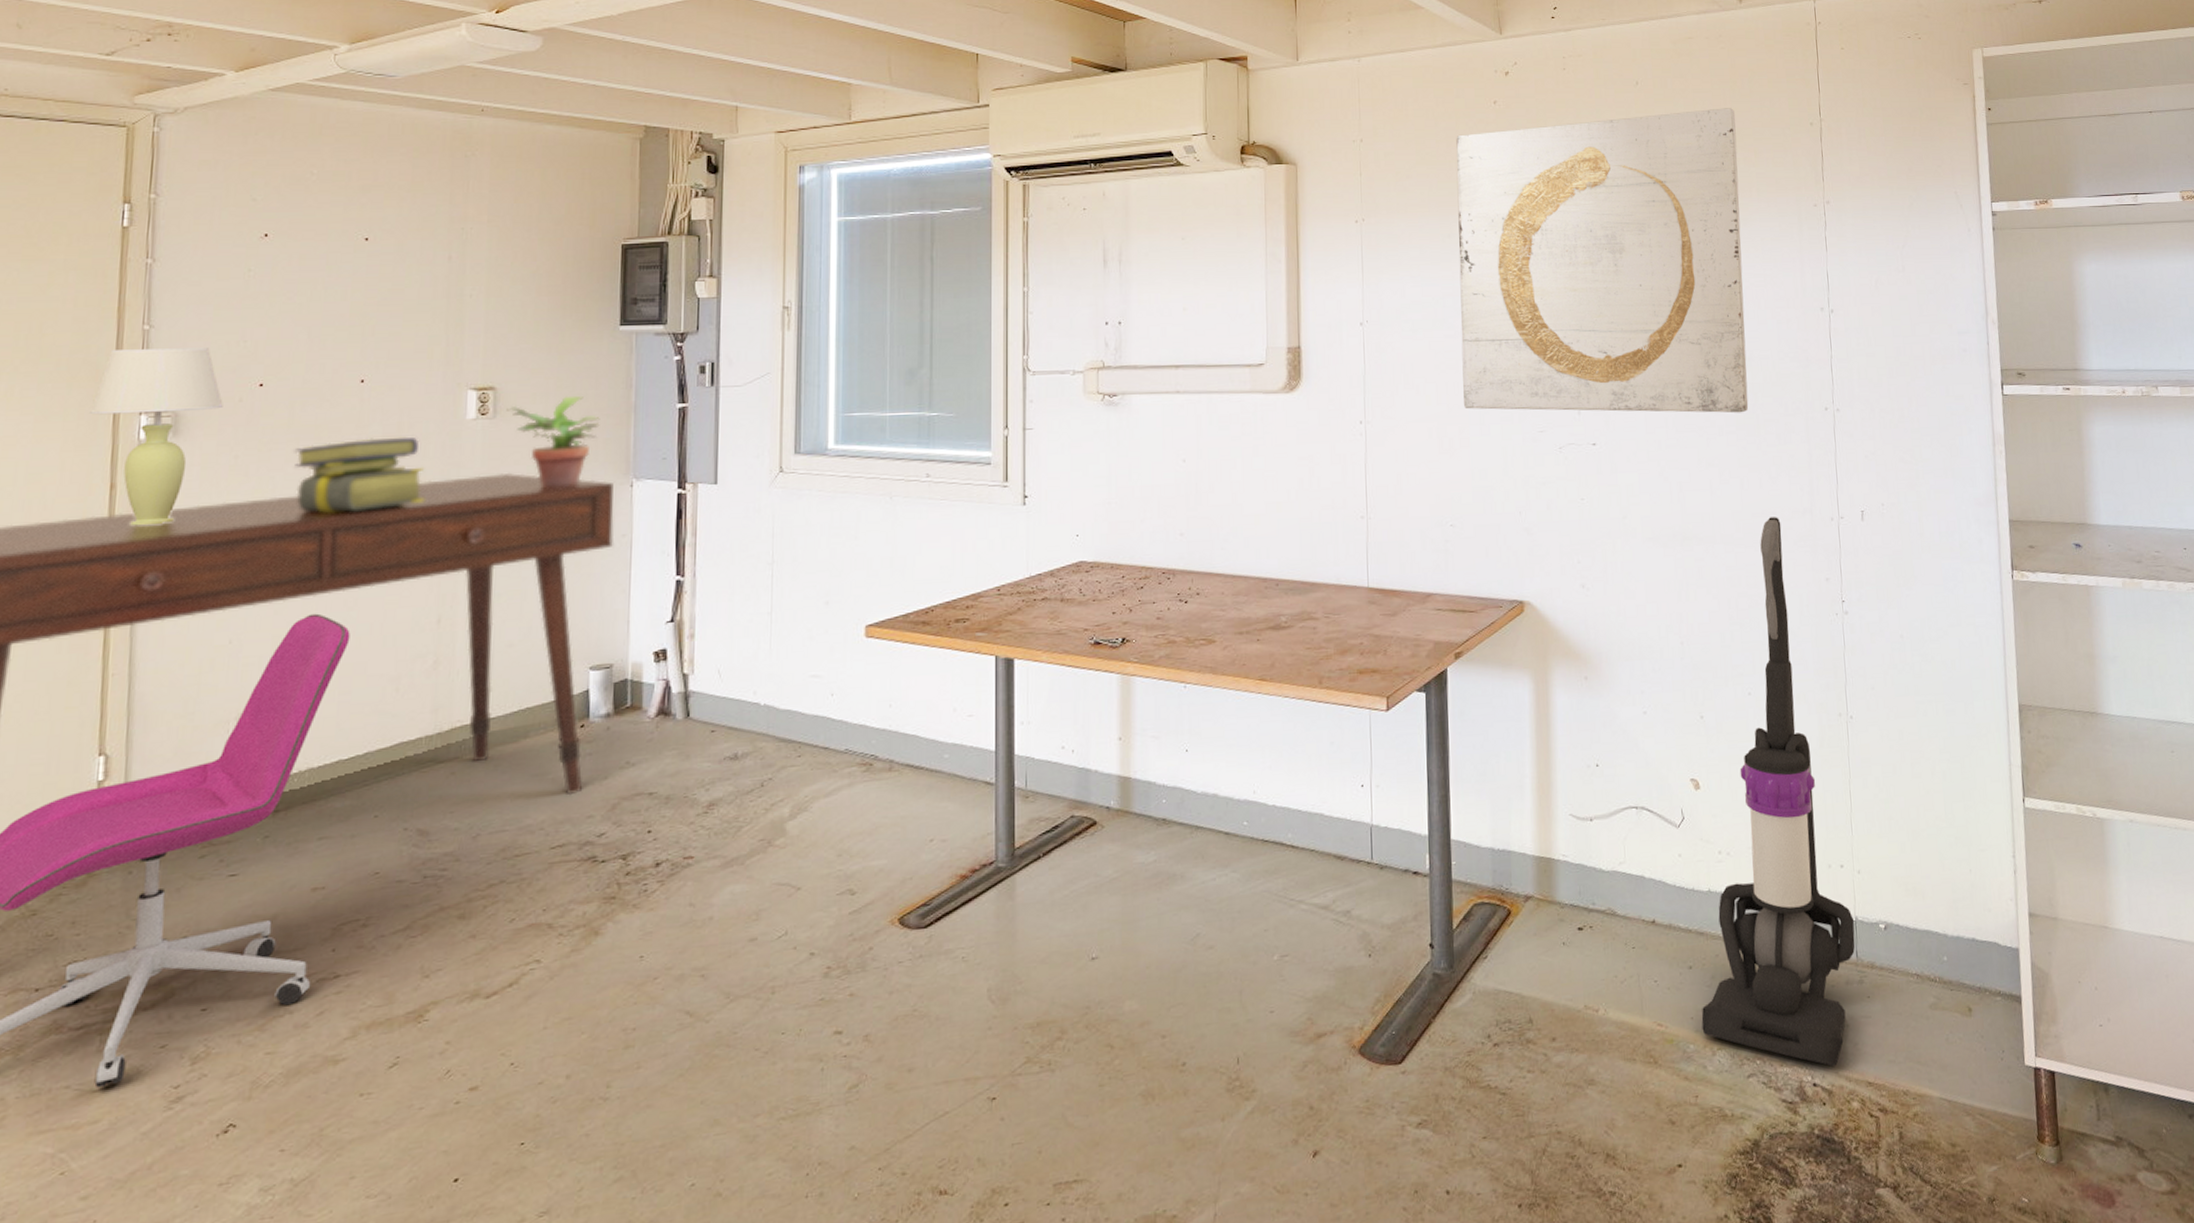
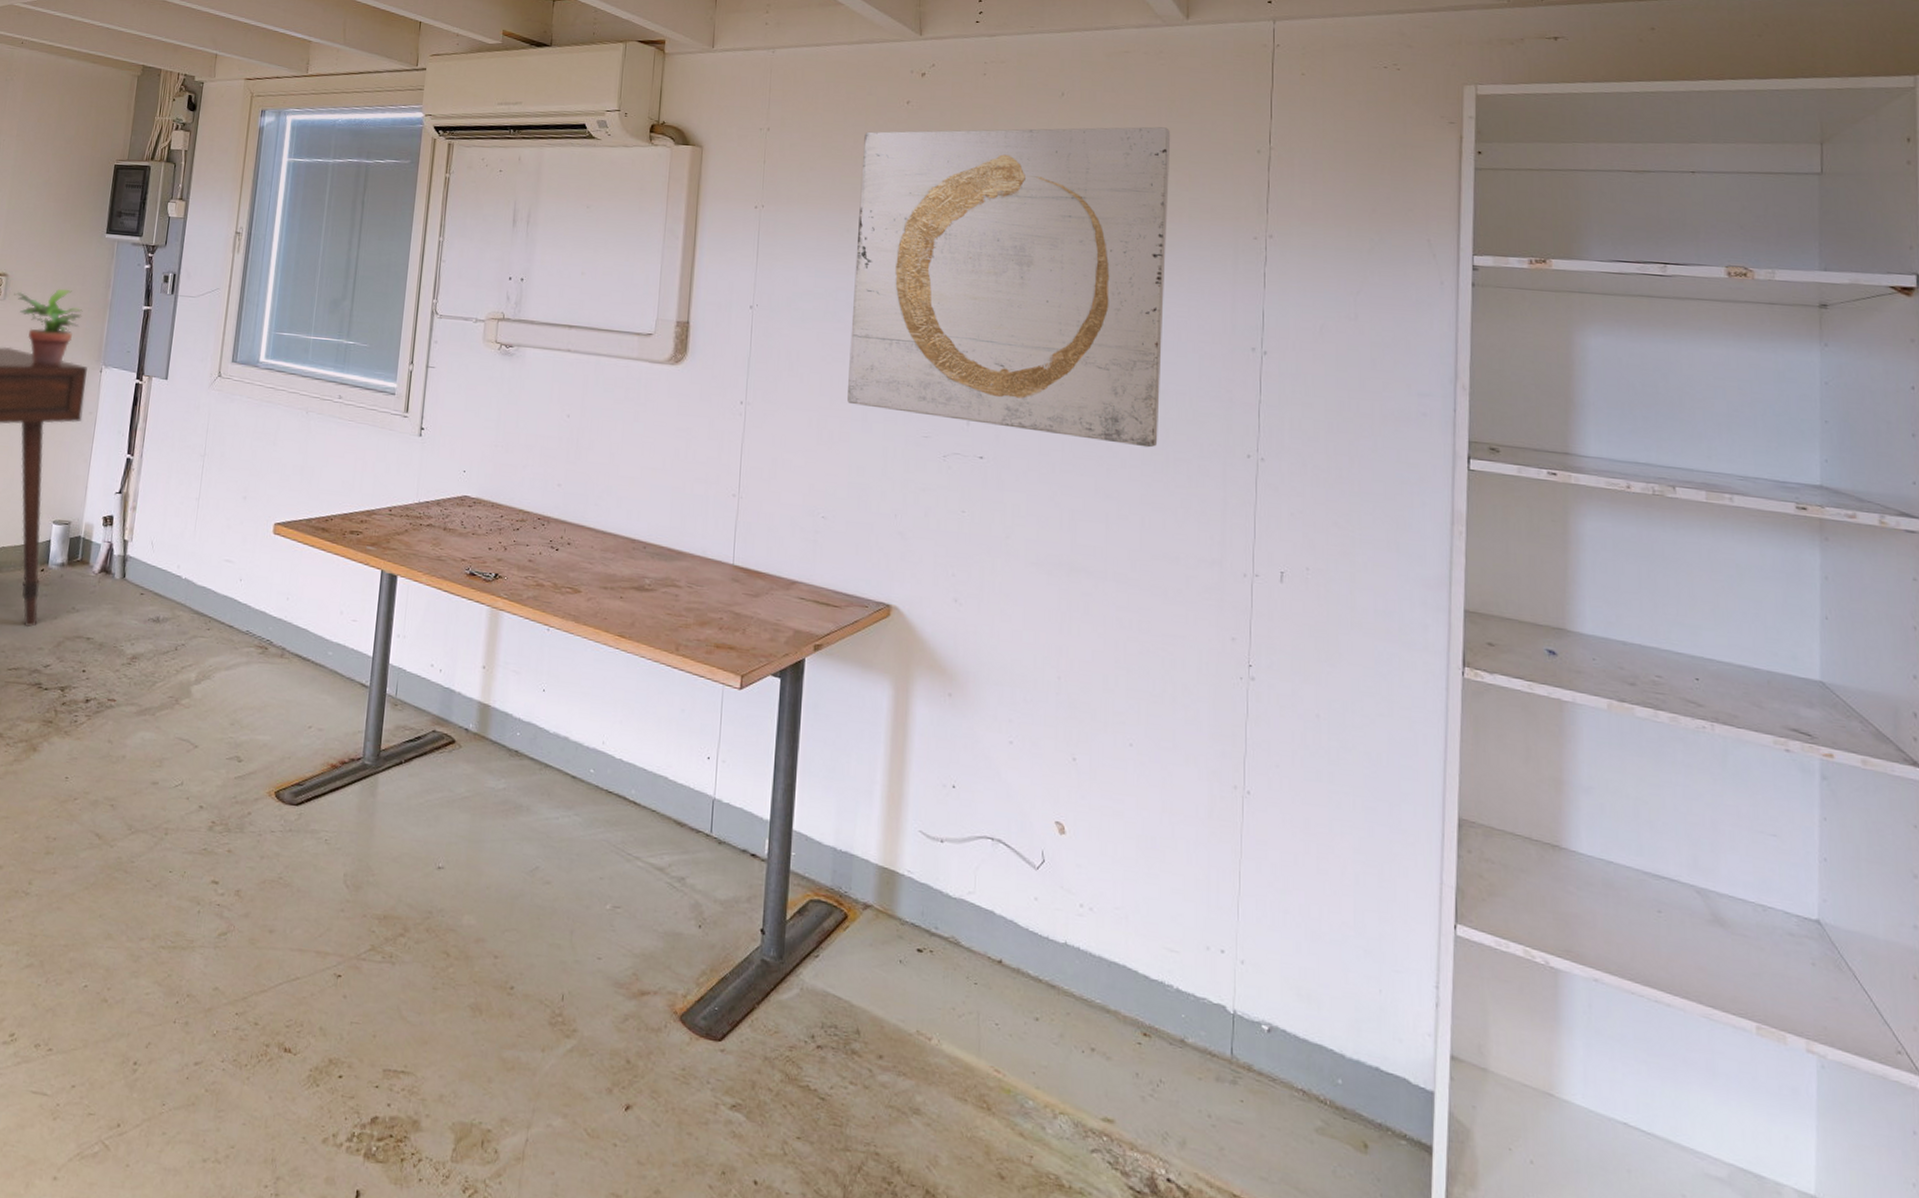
vacuum cleaner: present [1701,517,1856,1067] -> none [1044,562,1233,1166]

